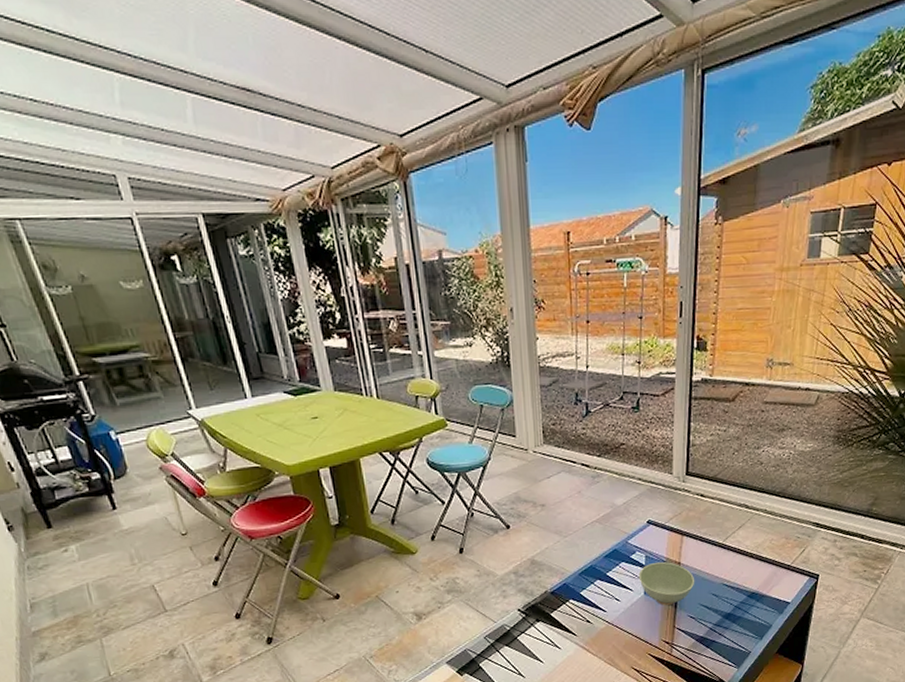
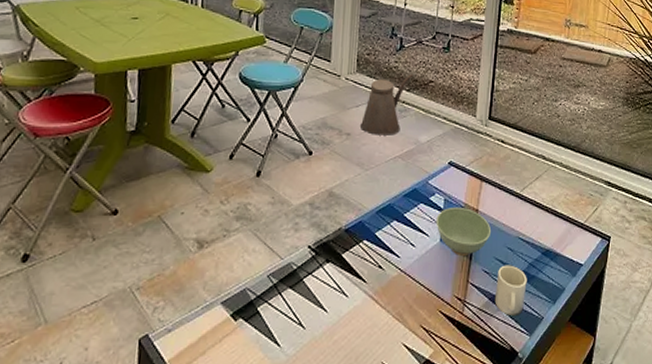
watering can: none [554,438,604,503] -> present [361,73,414,135]
cup: none [701,609,733,654] -> present [494,265,527,317]

